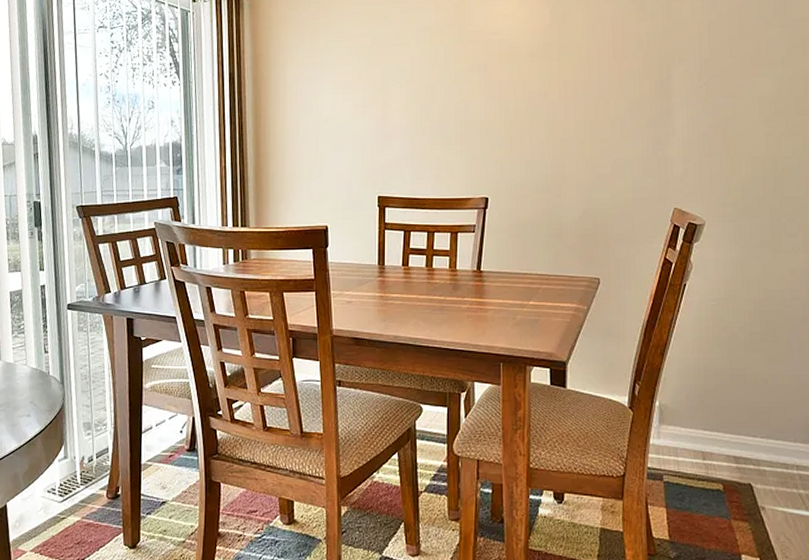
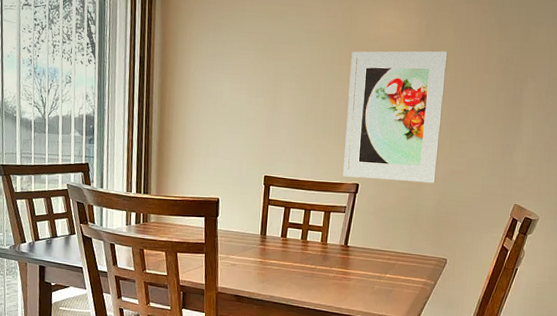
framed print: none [468,39,579,191] -> present [342,51,448,184]

